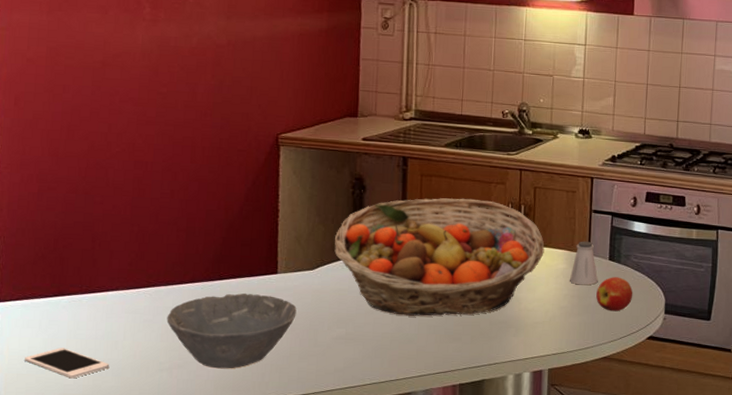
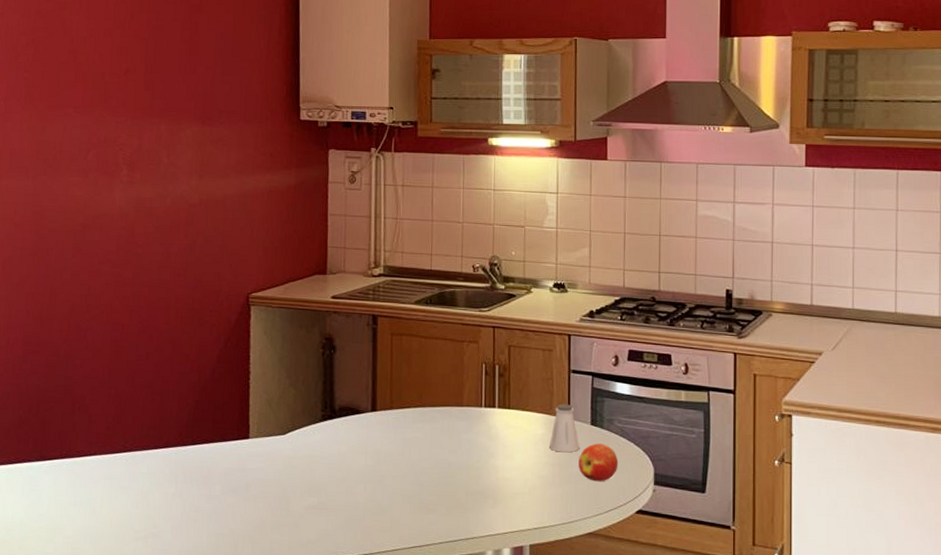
cell phone: present [25,348,110,379] -> none [8,514,88,546]
bowl: present [166,293,297,369] -> none [142,458,269,539]
fruit basket: present [334,198,545,316] -> none [305,358,521,485]

